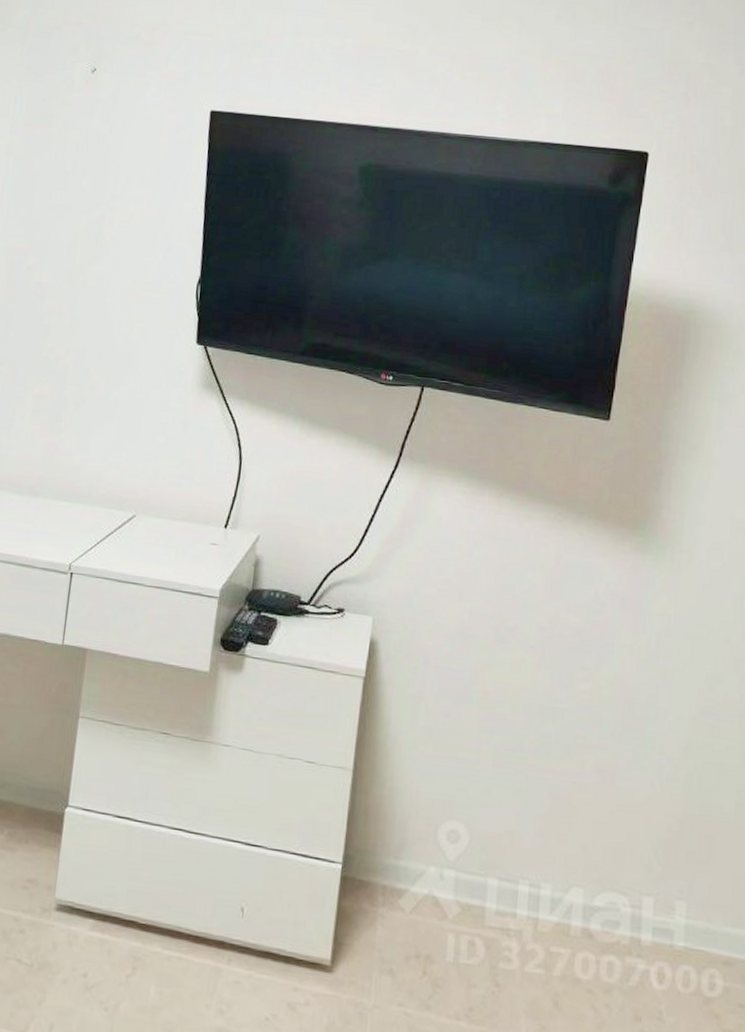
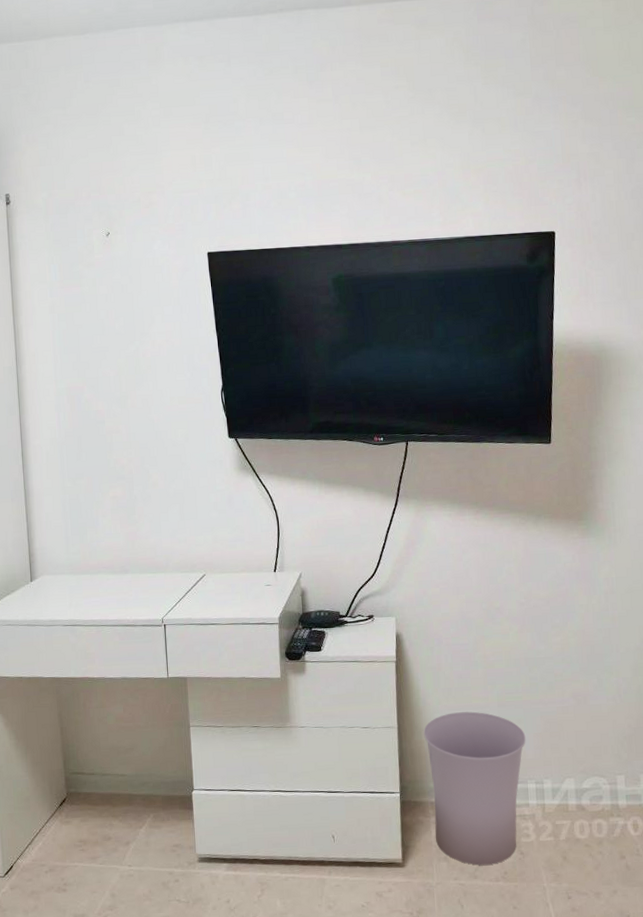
waste bin: none [381,763,525,994] -> present [424,711,526,865]

